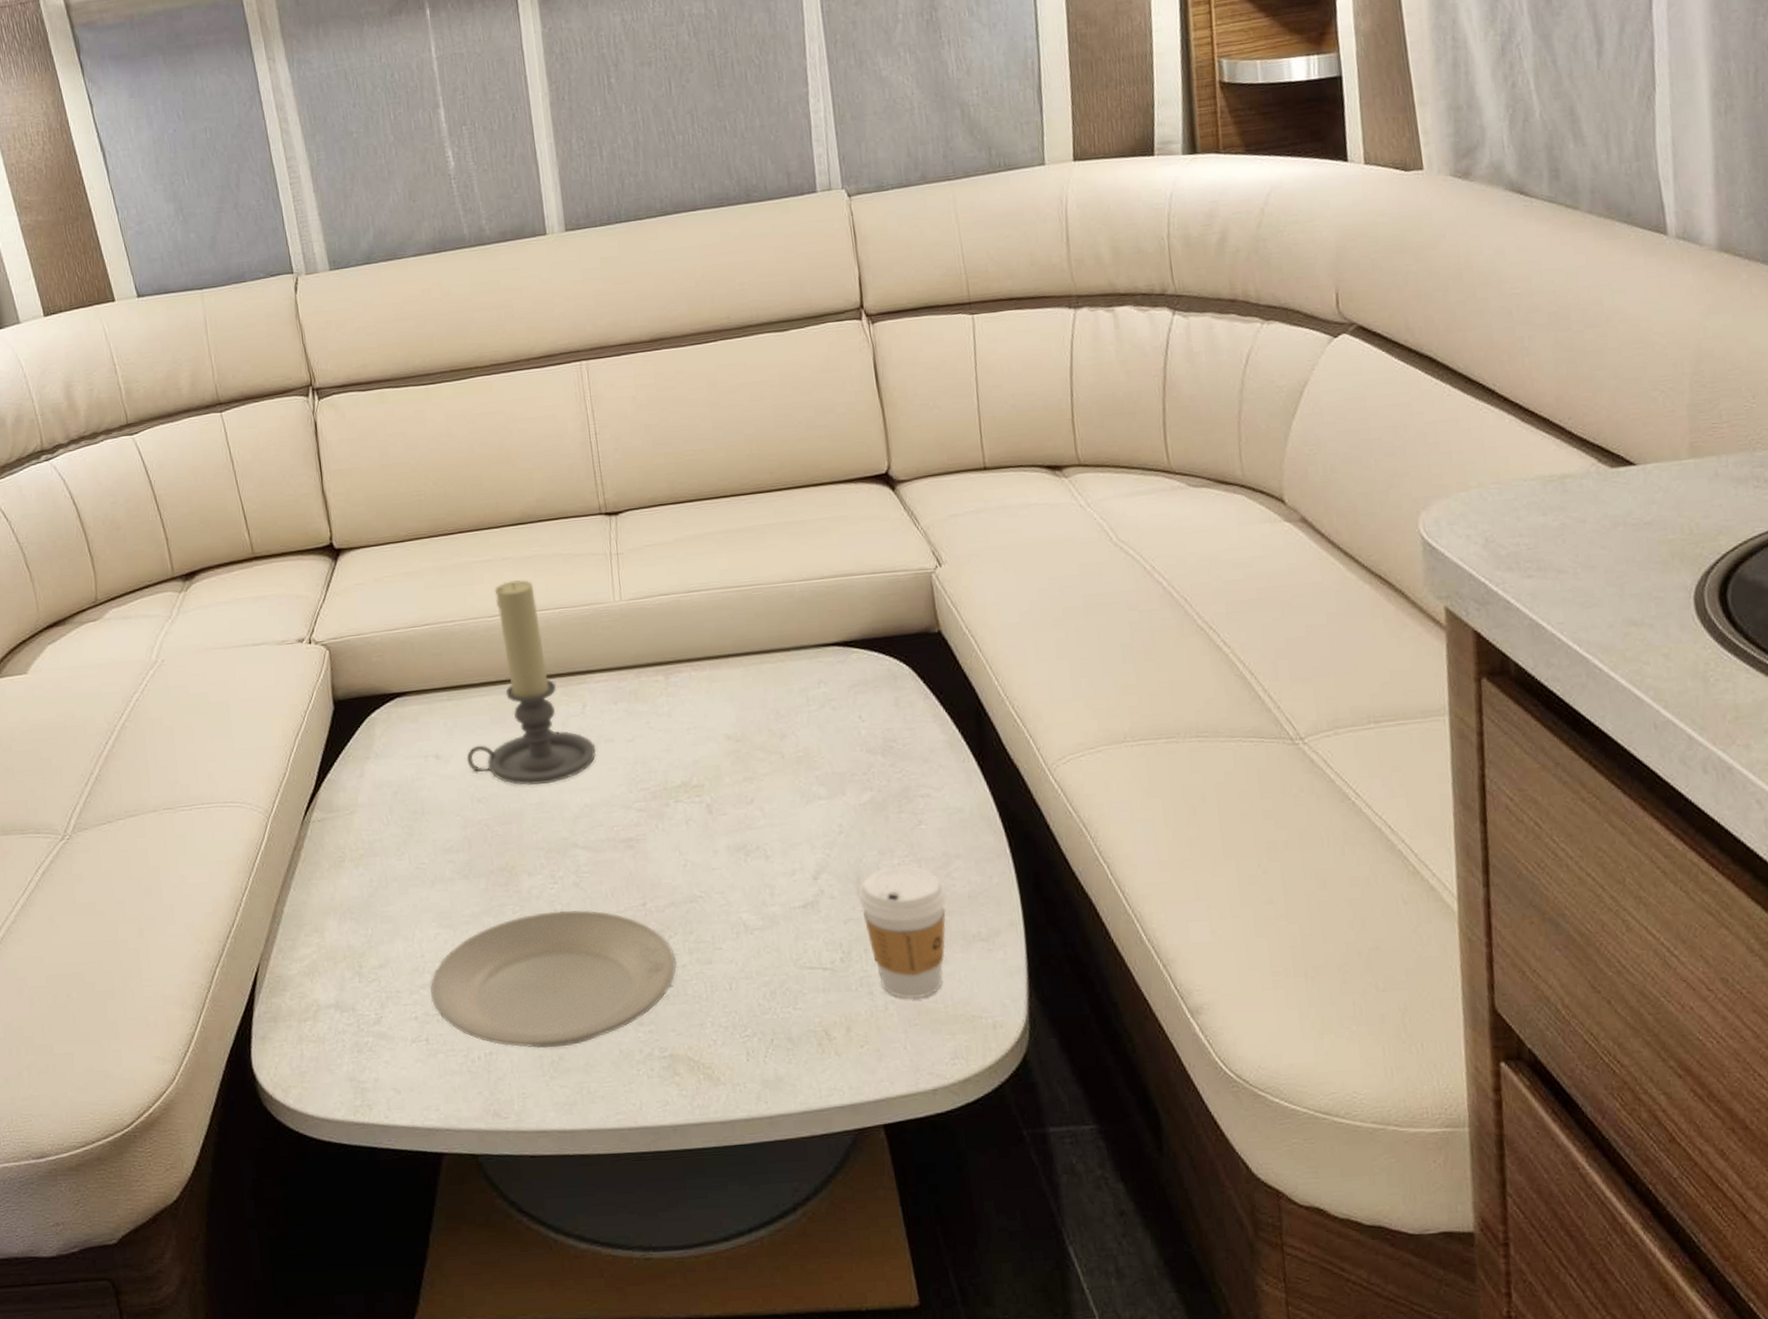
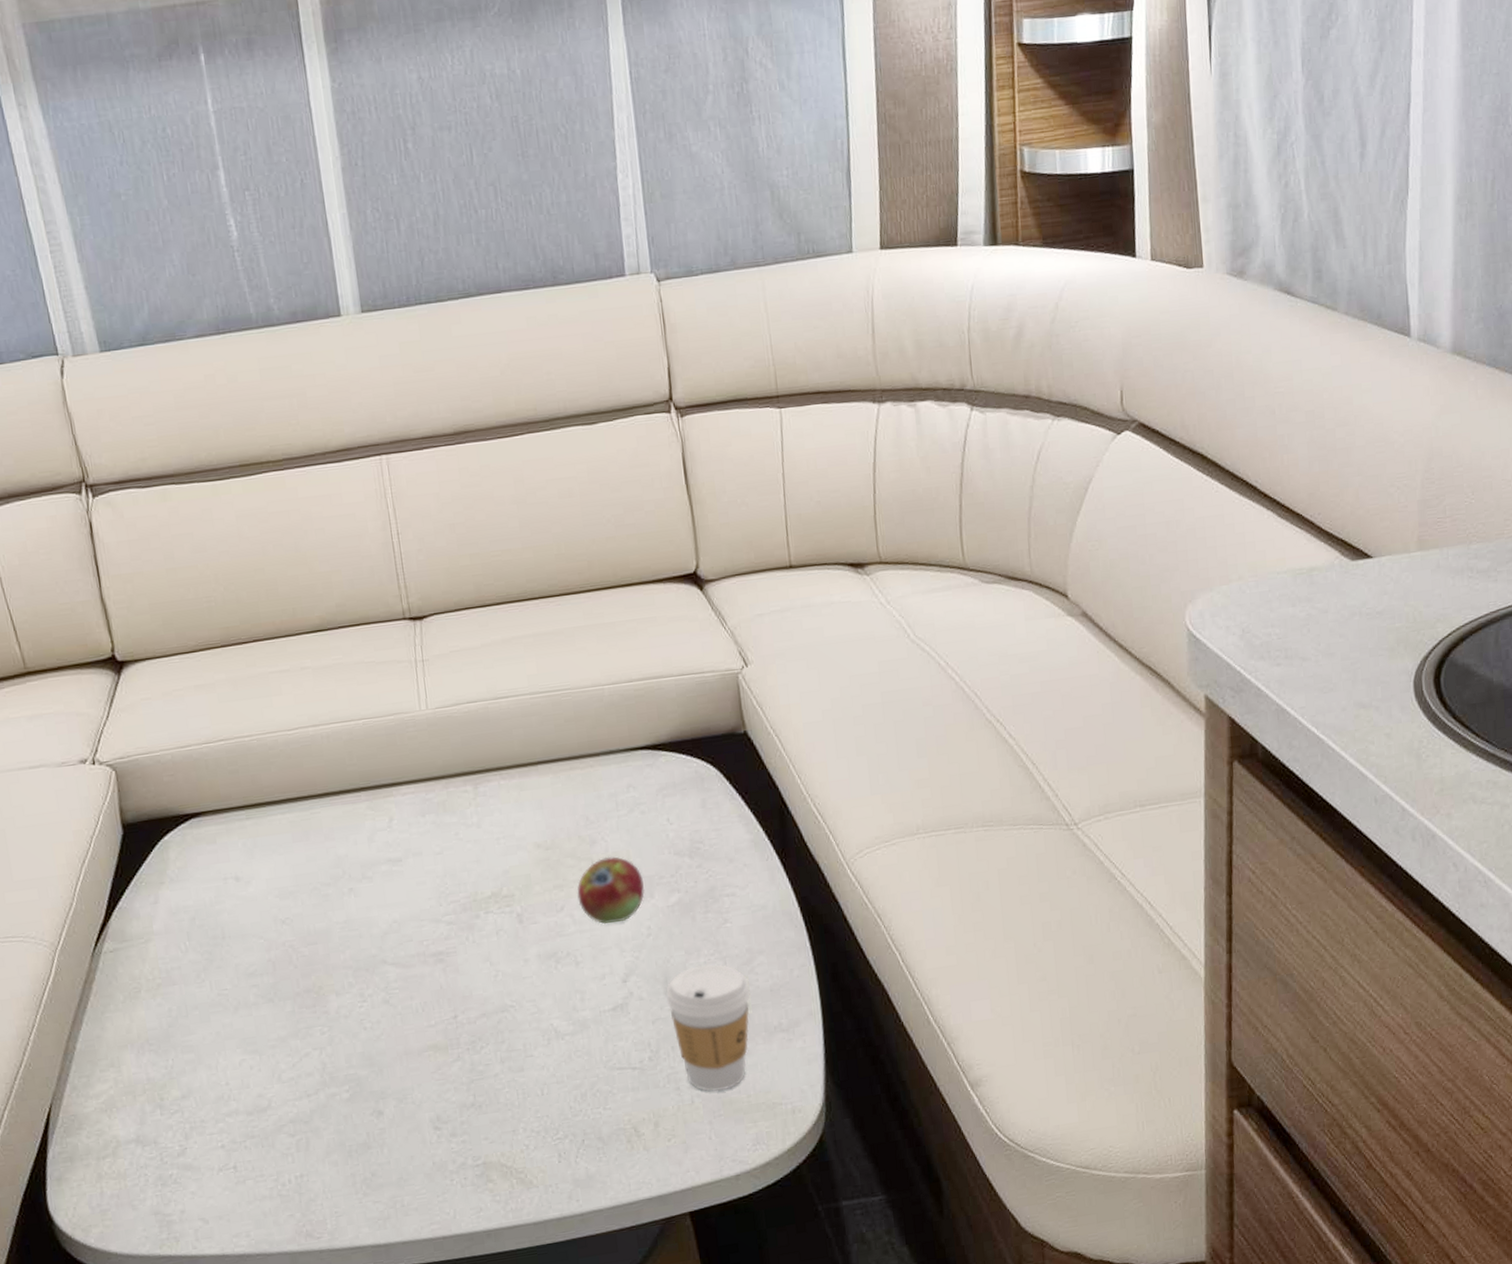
plate: present [430,910,677,1048] -> none [237,1026,489,1167]
candle holder: present [466,580,596,786] -> none [268,690,404,904]
fruit: none [767,751,836,820] -> present [577,856,644,925]

